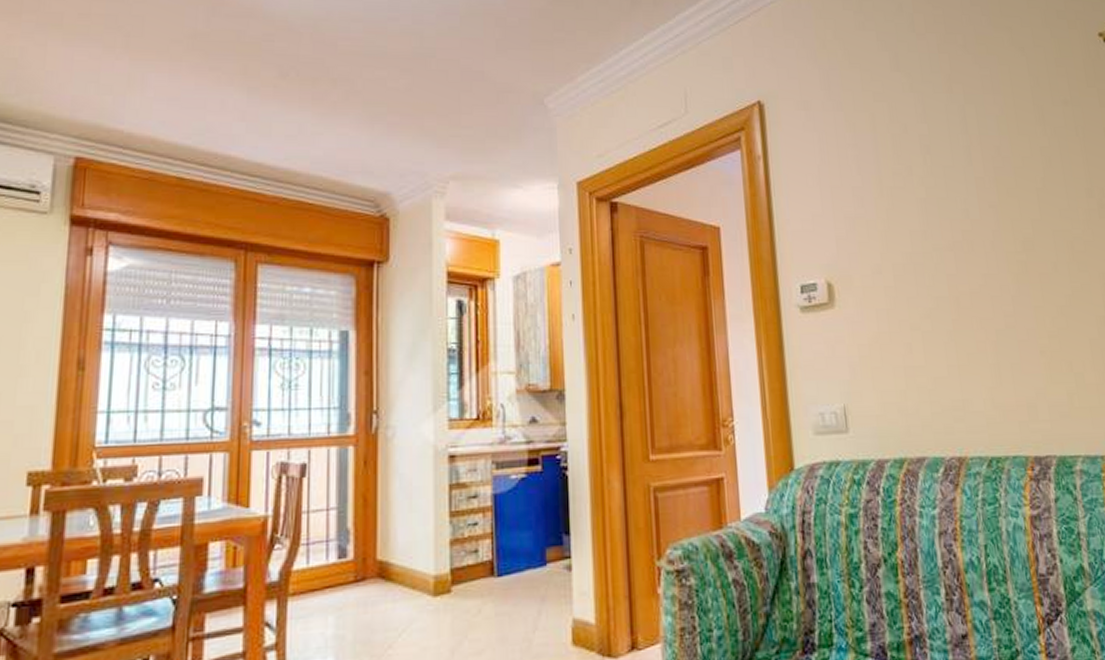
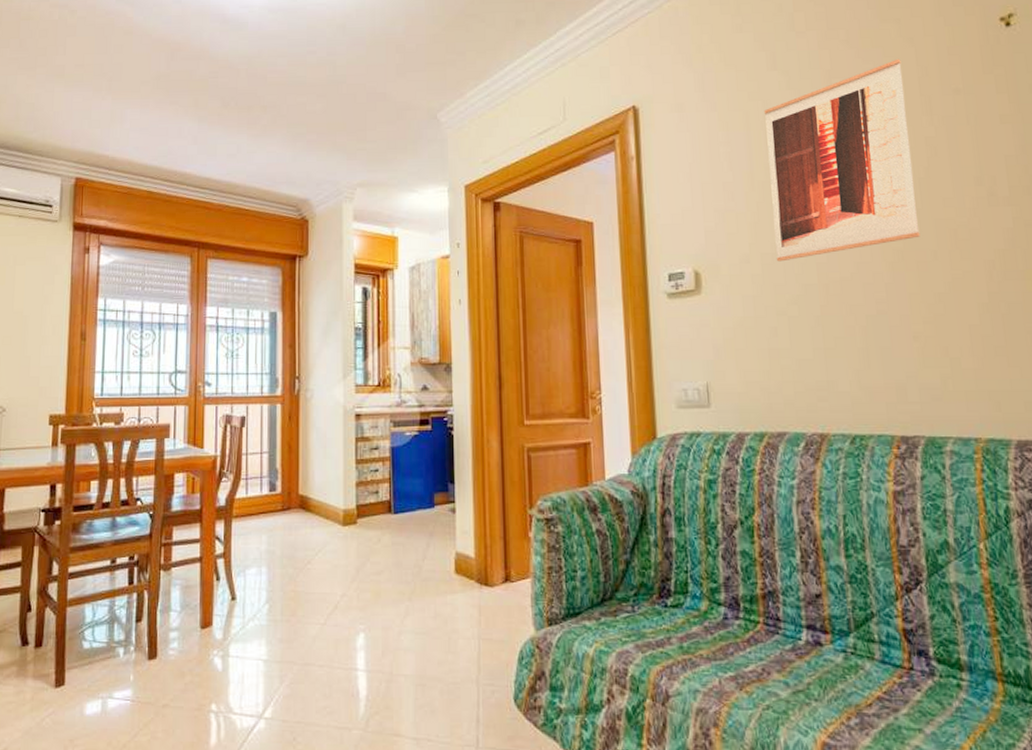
wall art: none [889,67,1041,273] -> present [763,59,920,262]

